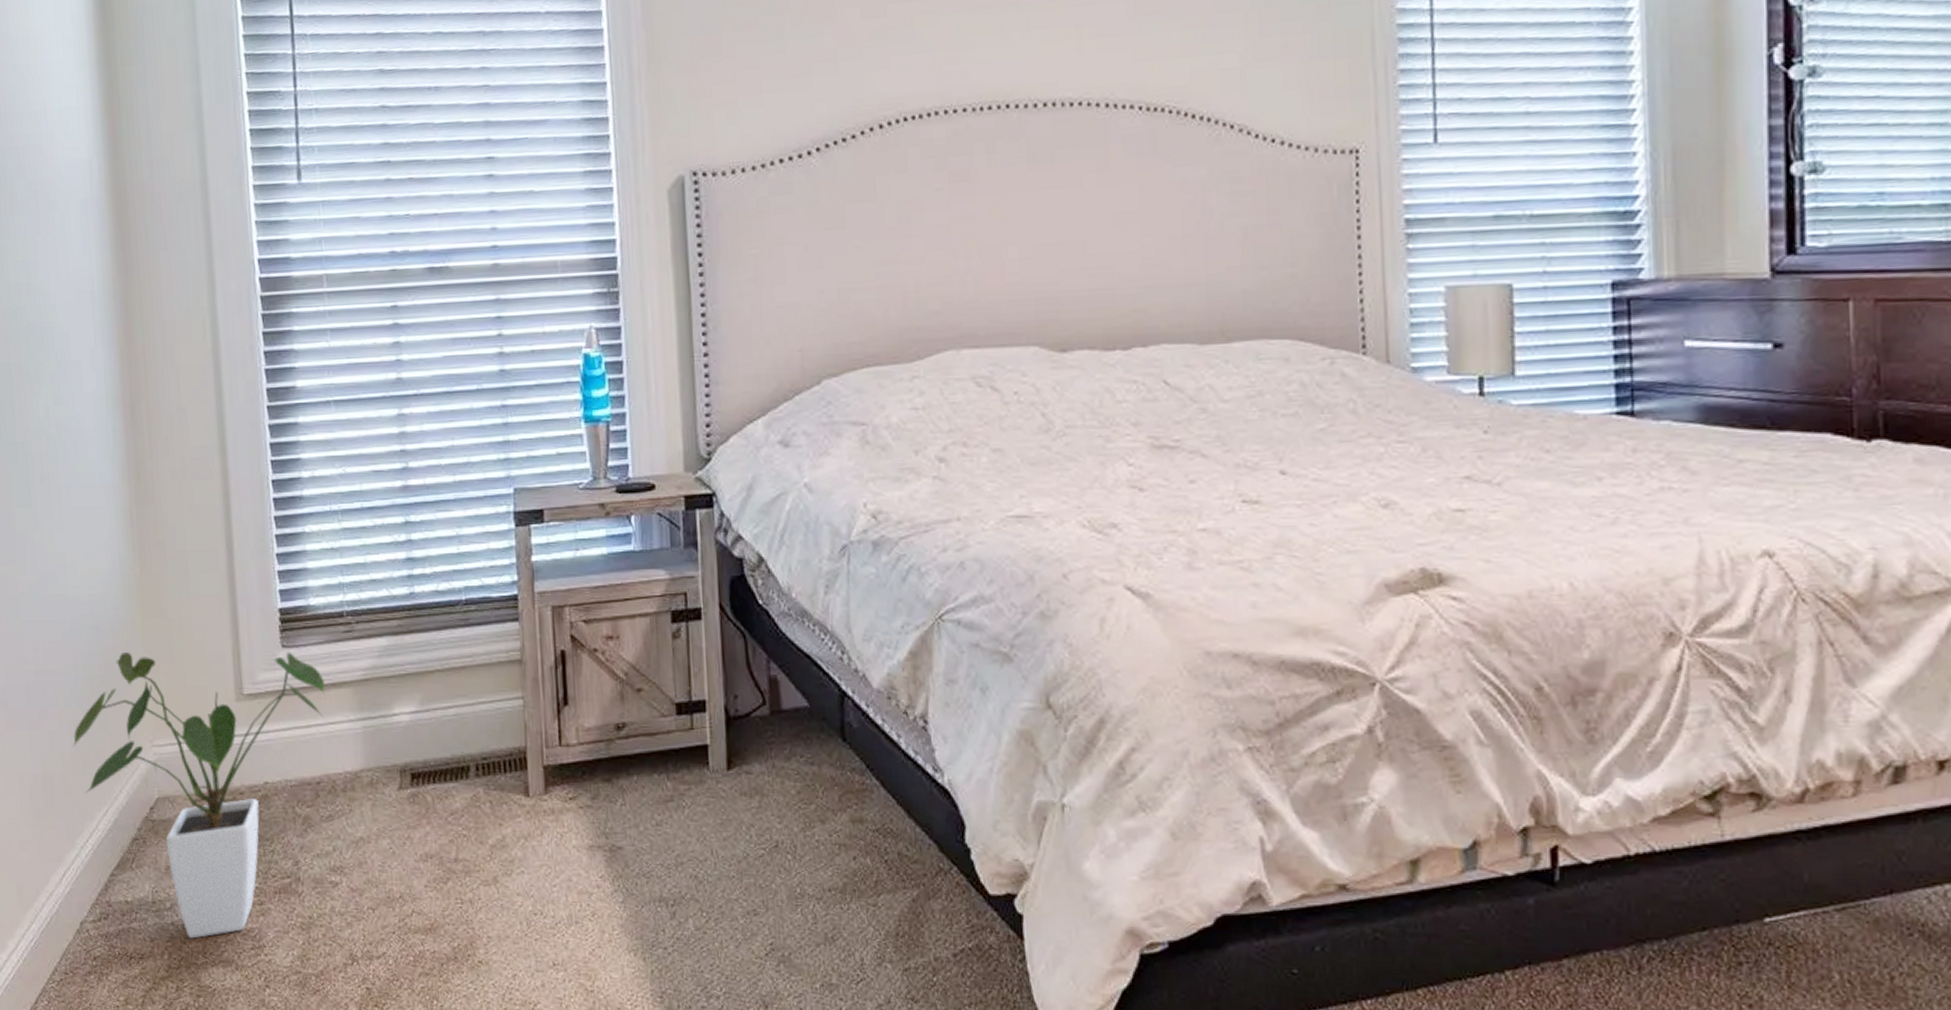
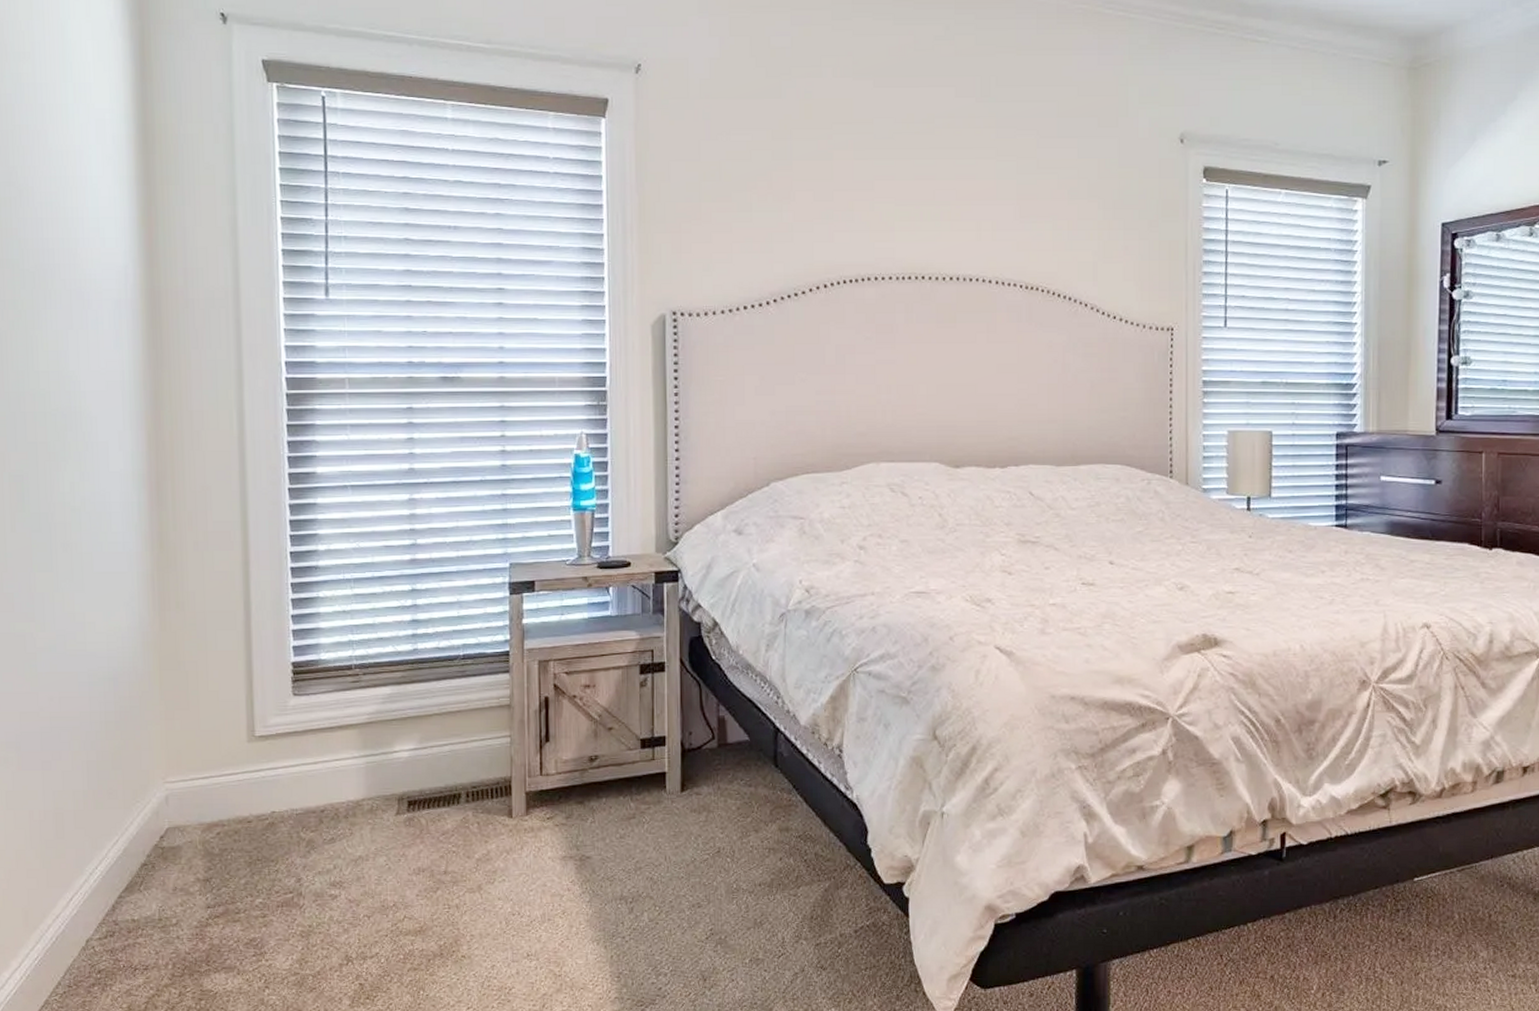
house plant: present [73,651,326,939] -> none [86,699,333,950]

